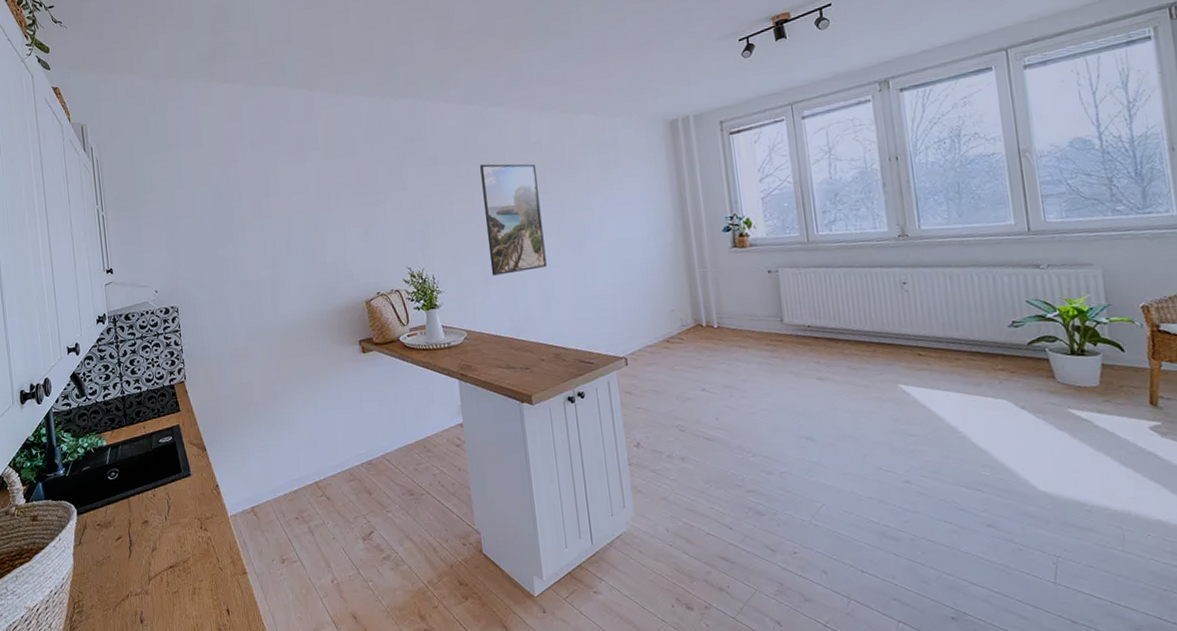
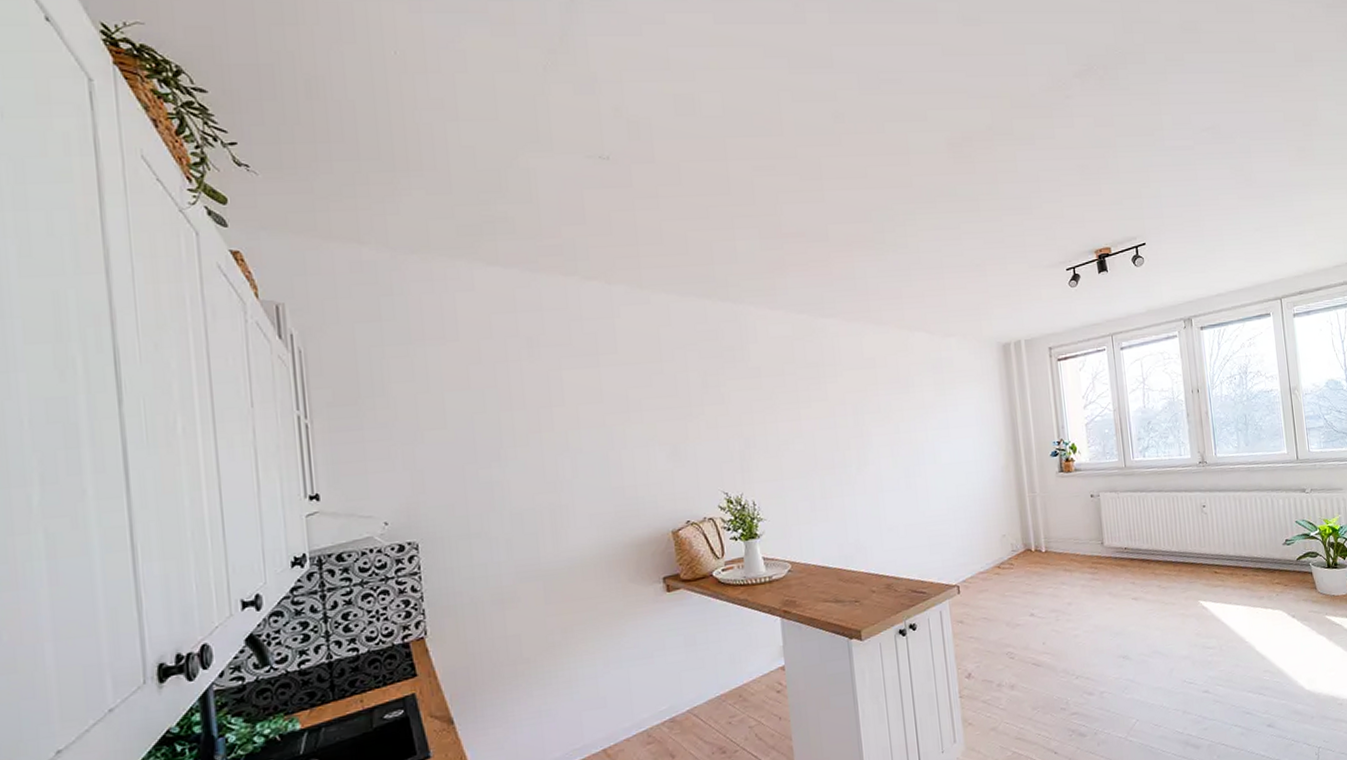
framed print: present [480,163,547,276] -> none [809,379,879,501]

